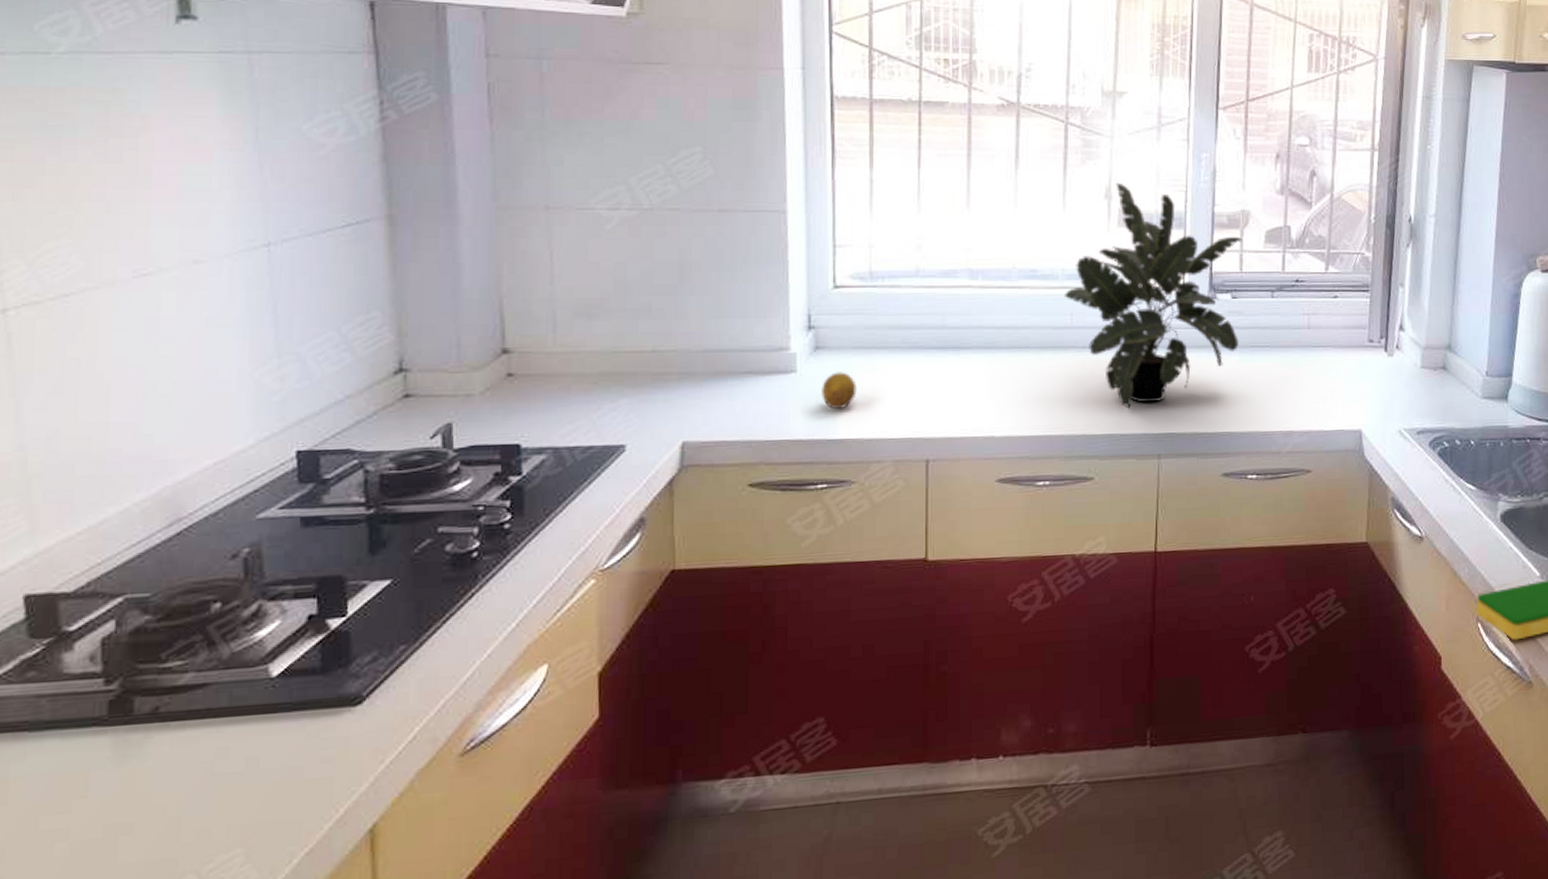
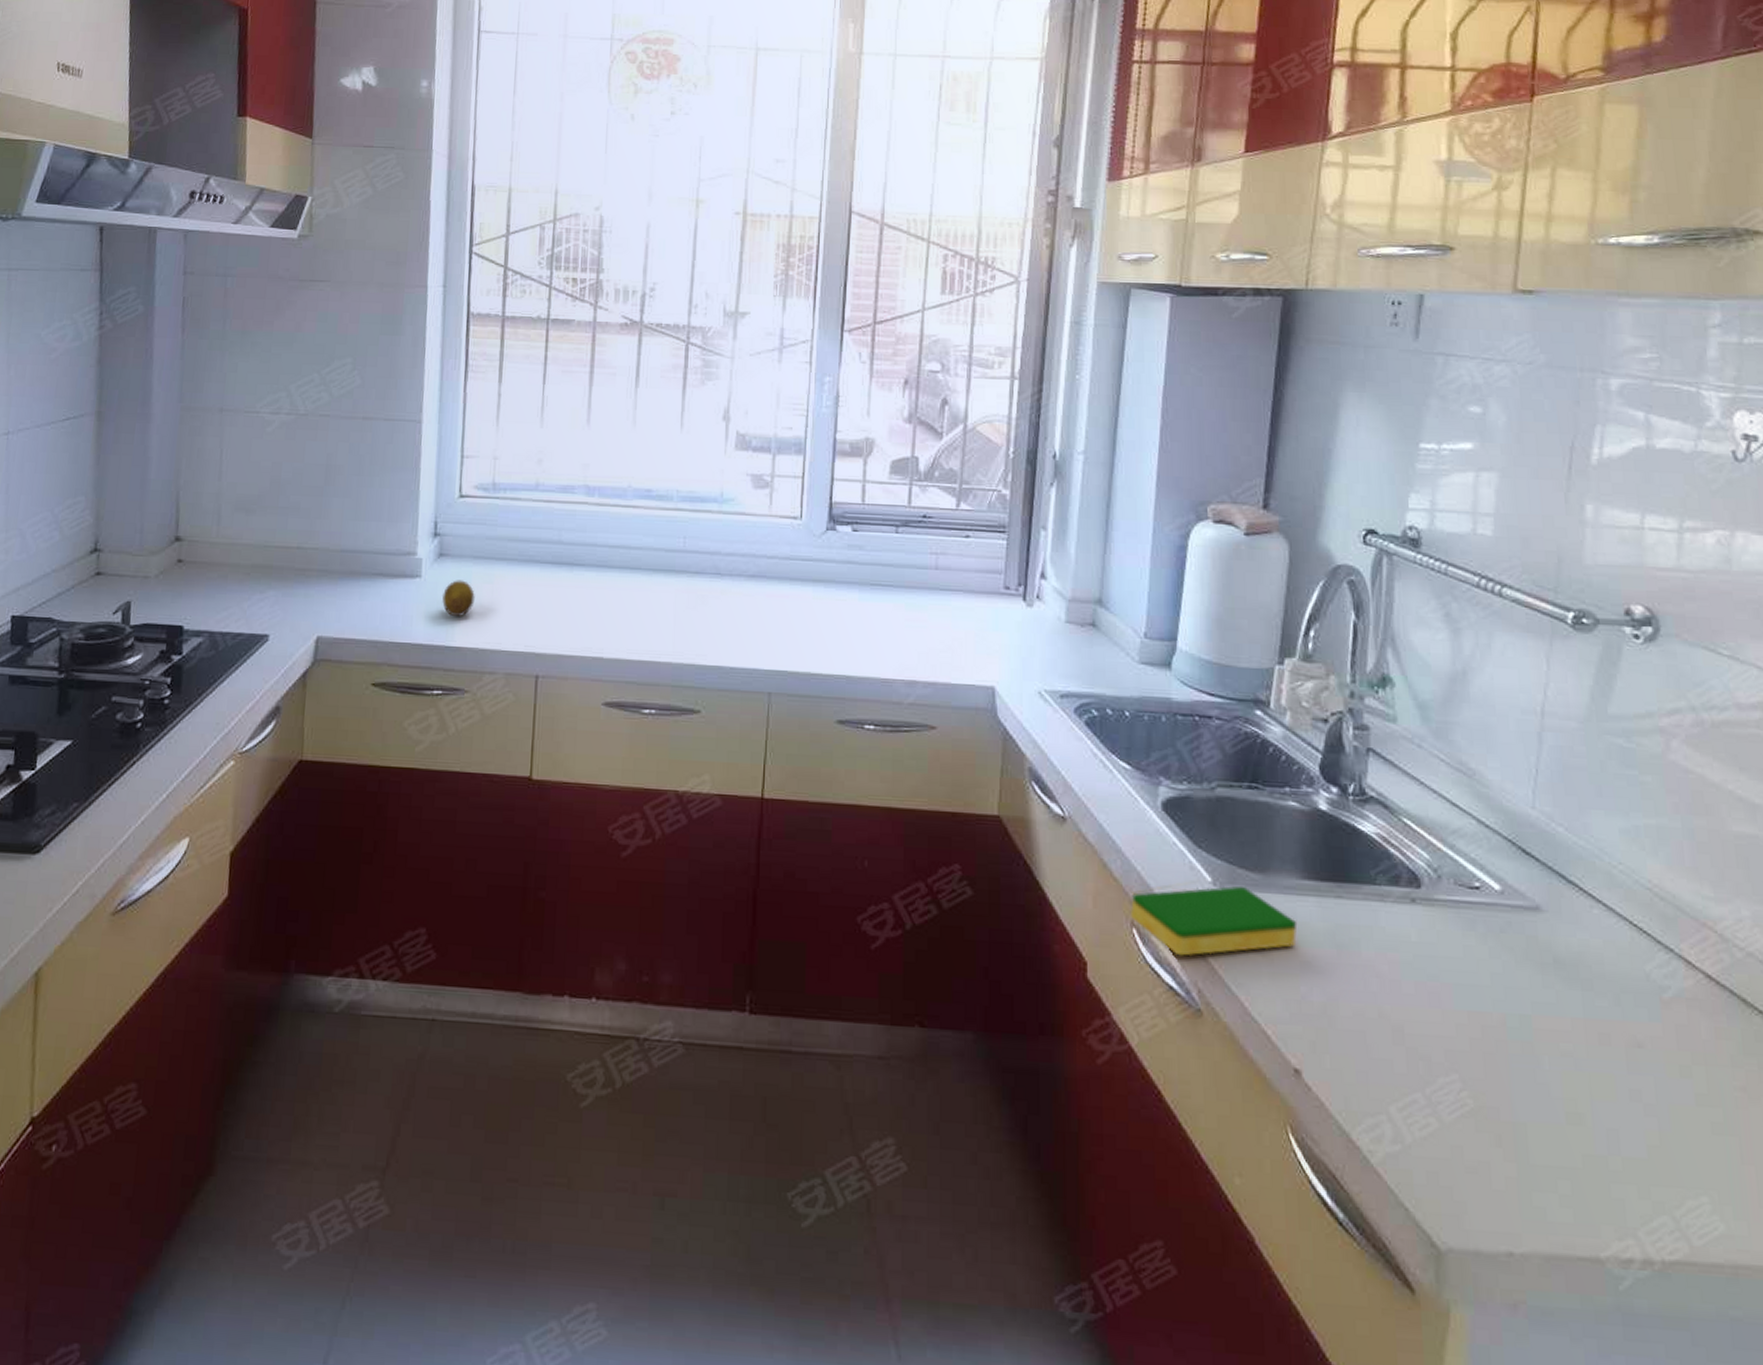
potted plant: present [1063,182,1242,408] -> none [677,404,865,640]

